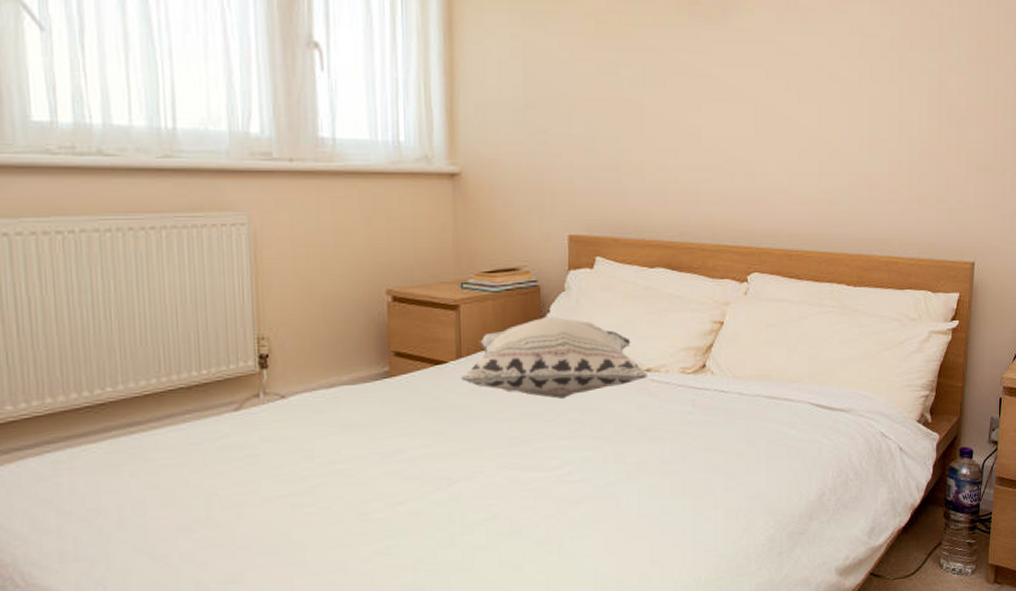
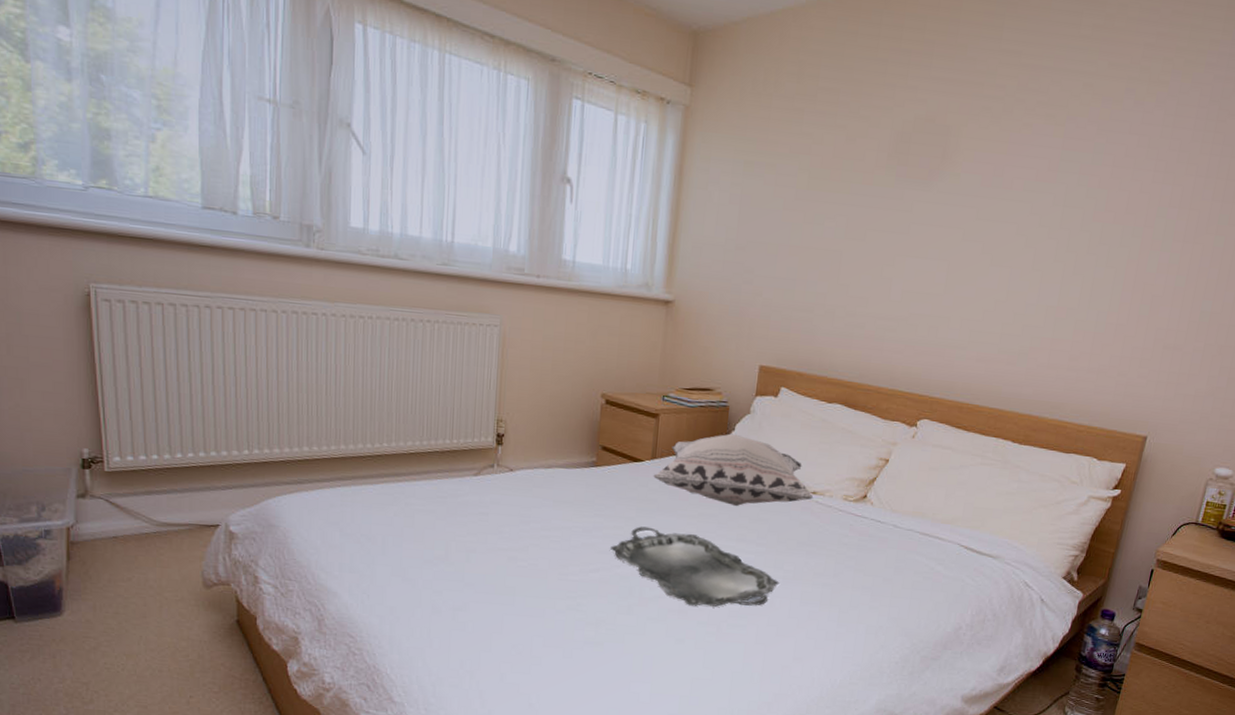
serving tray: none [419,439,623,524] -> present [610,526,779,607]

